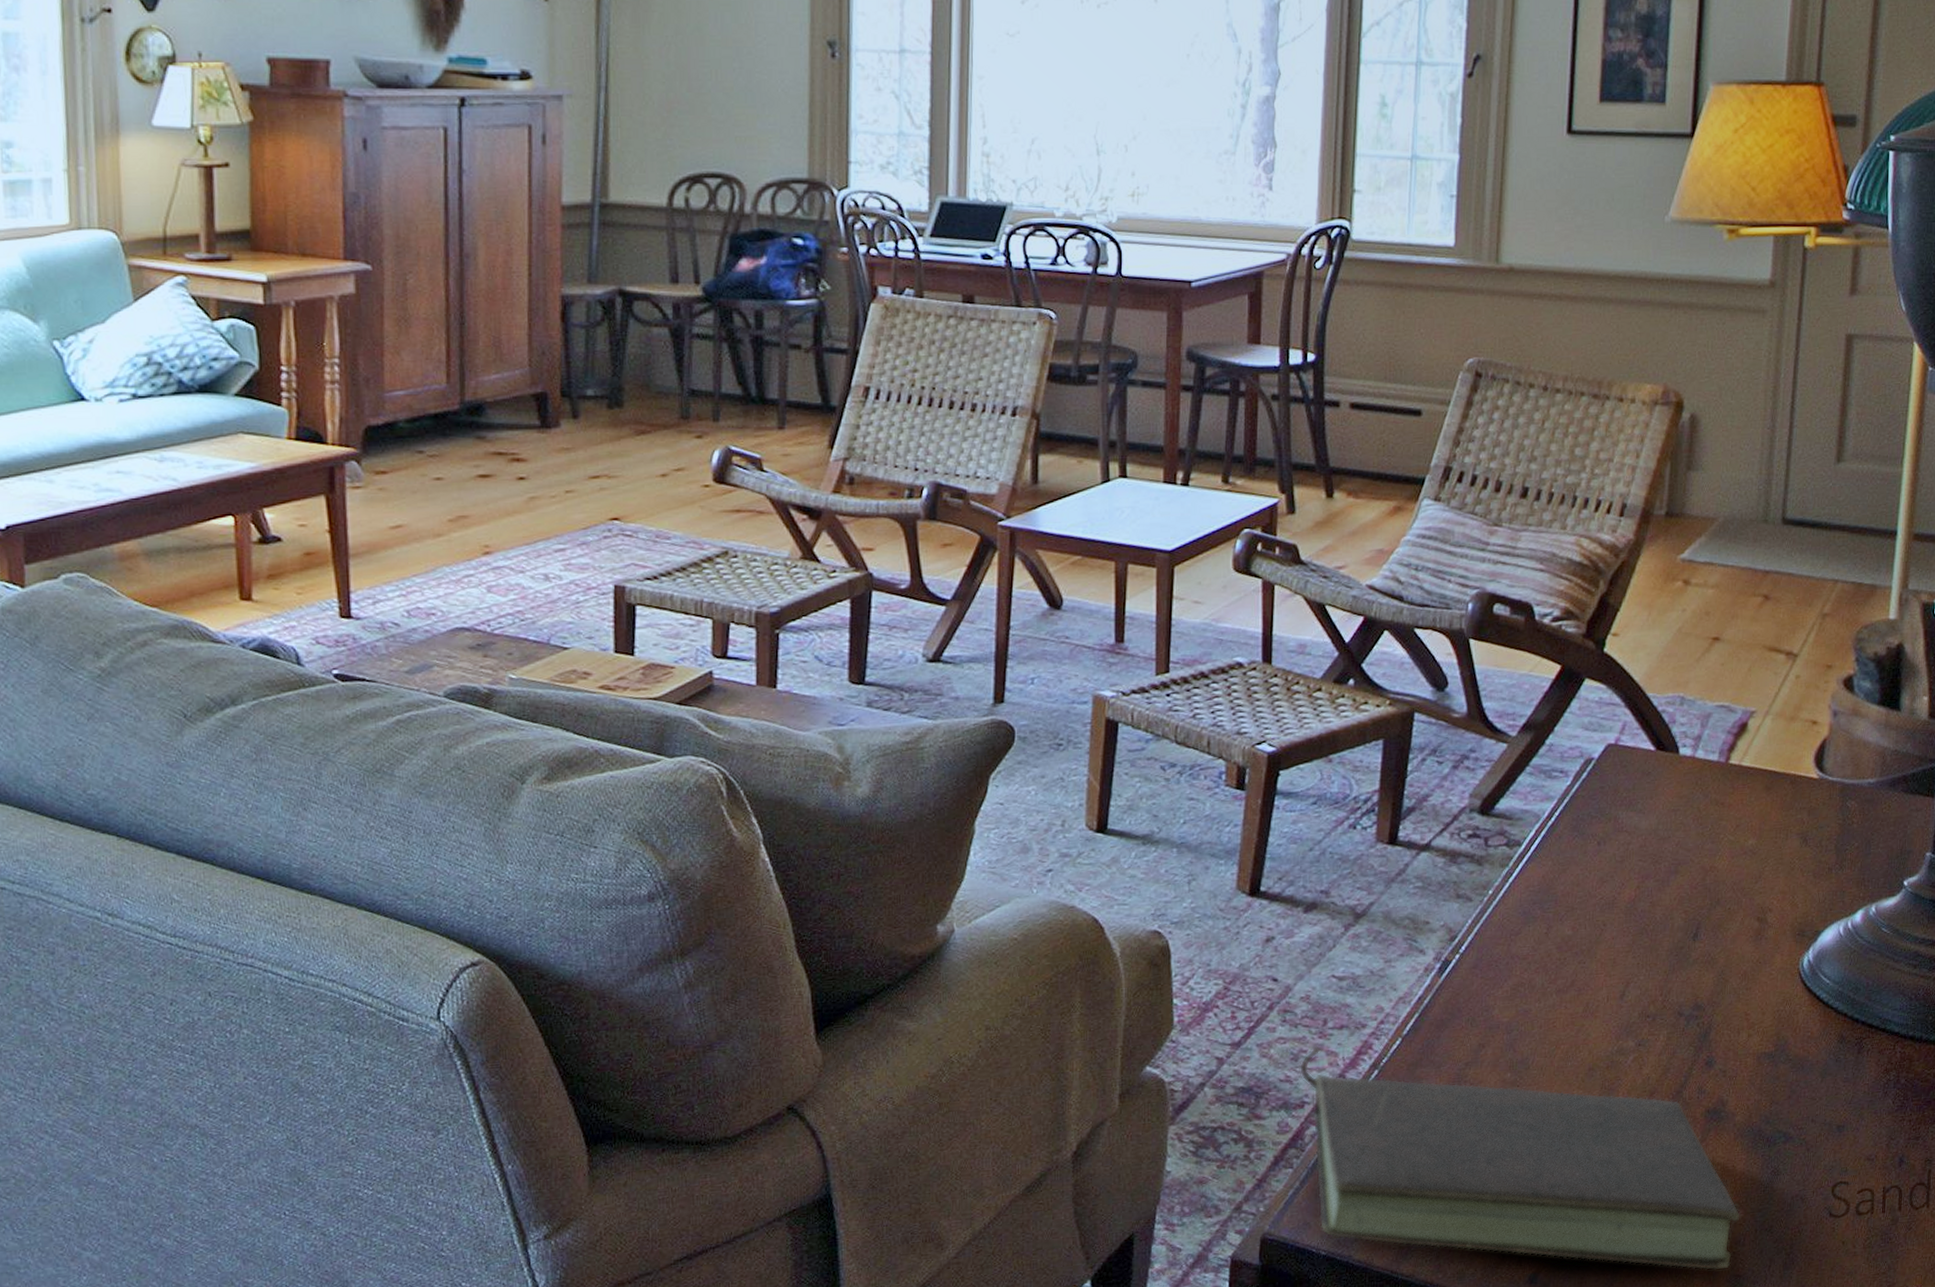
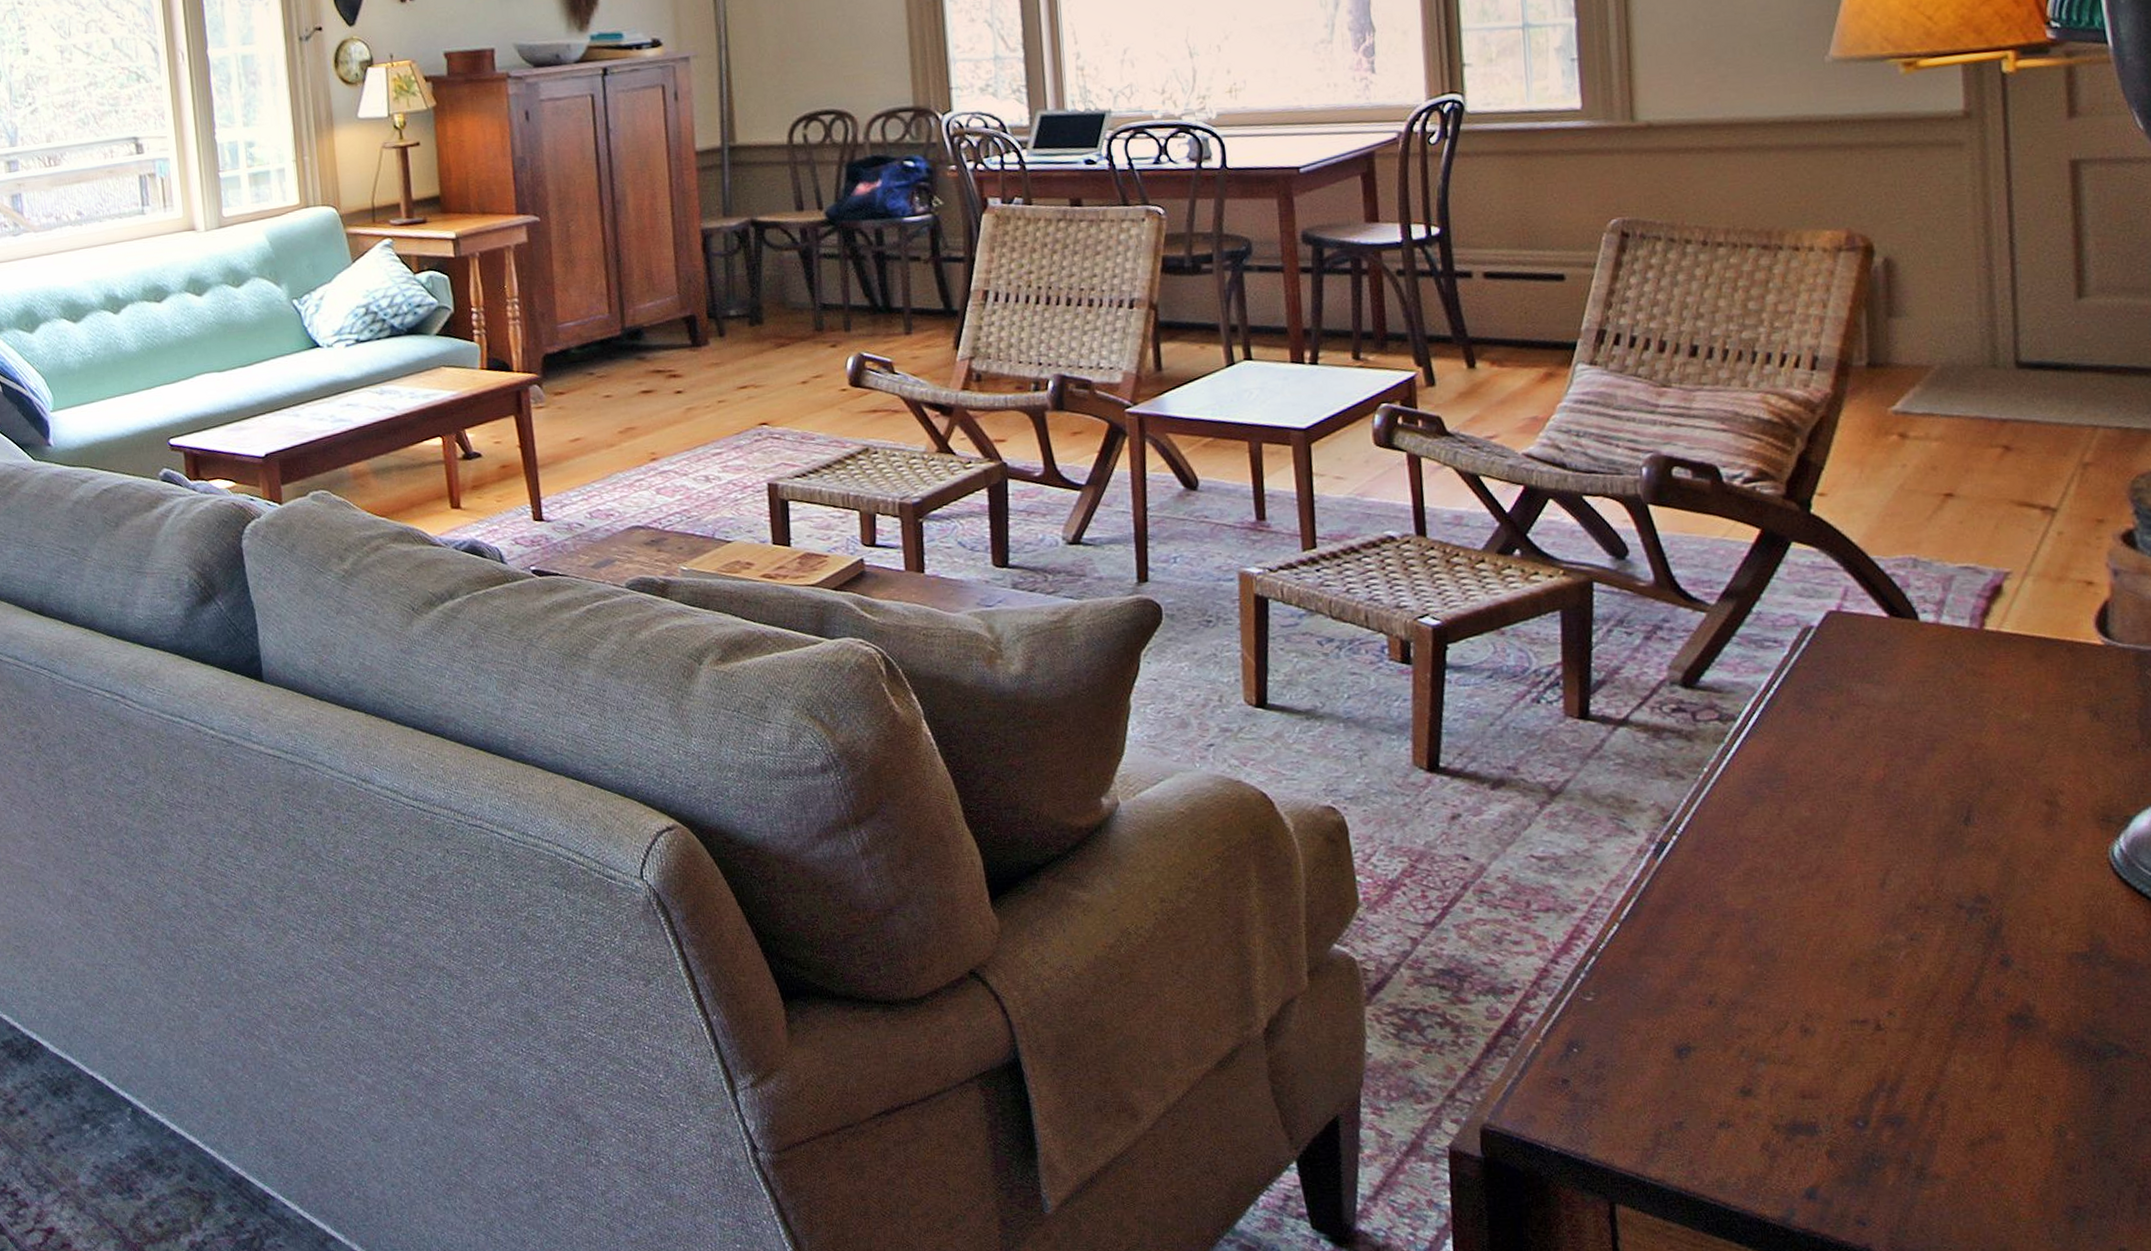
book: present [1300,1045,1741,1271] -> none [1504,927,2072,1199]

